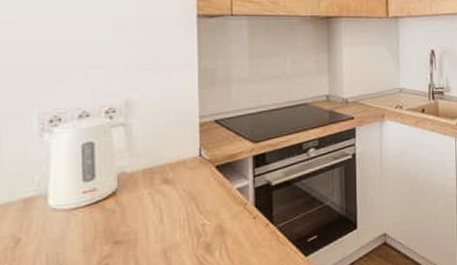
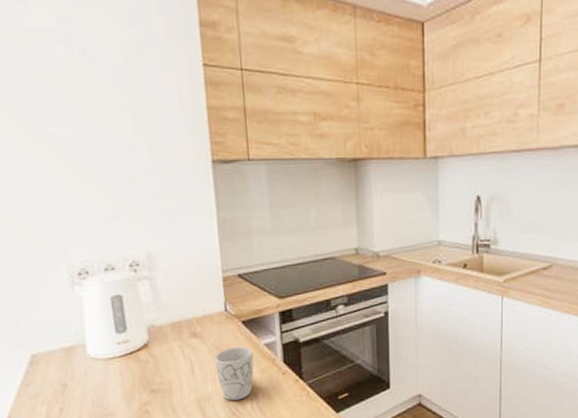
mug: none [185,191,226,249] -> present [215,346,254,401]

